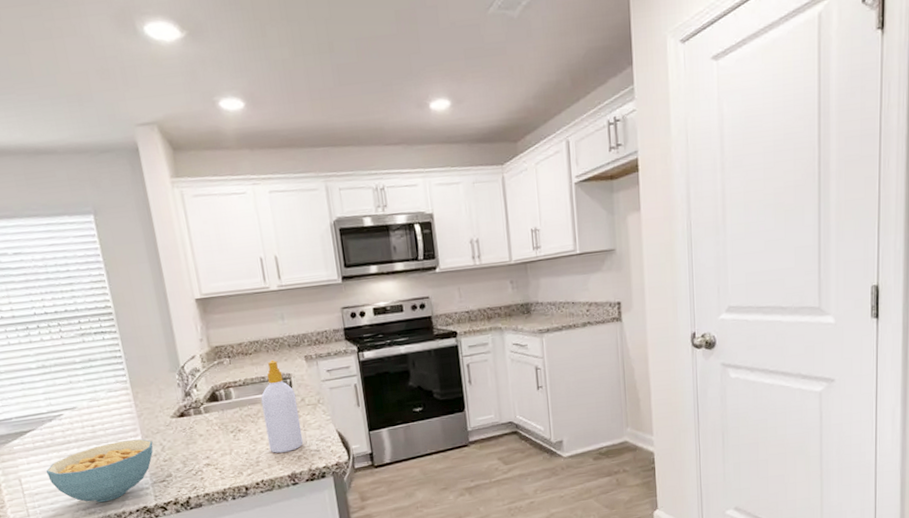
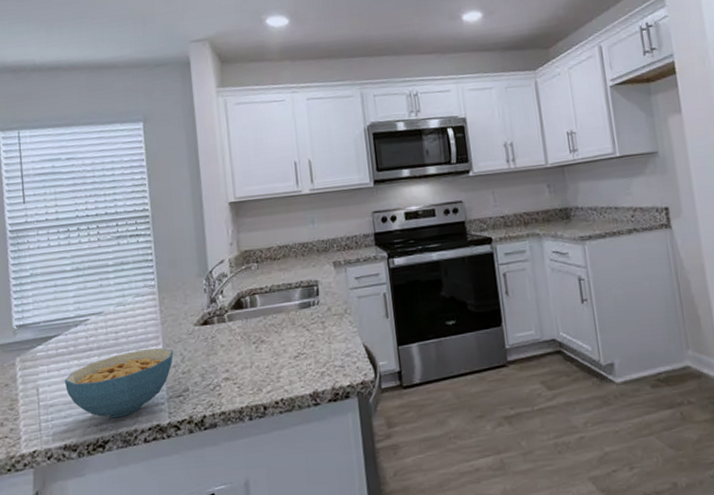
soap bottle: present [261,359,304,453] -> none [286,265,328,368]

